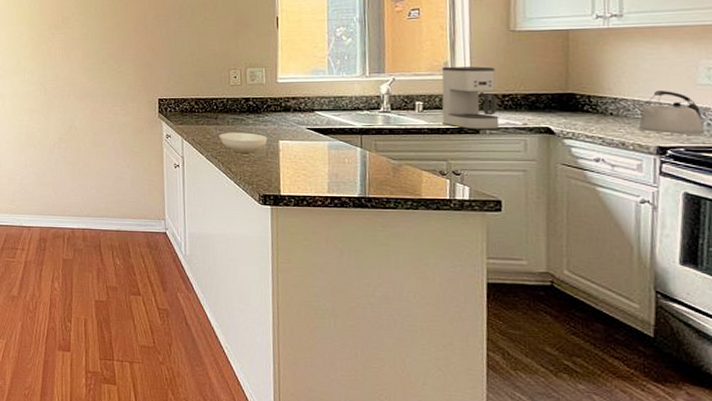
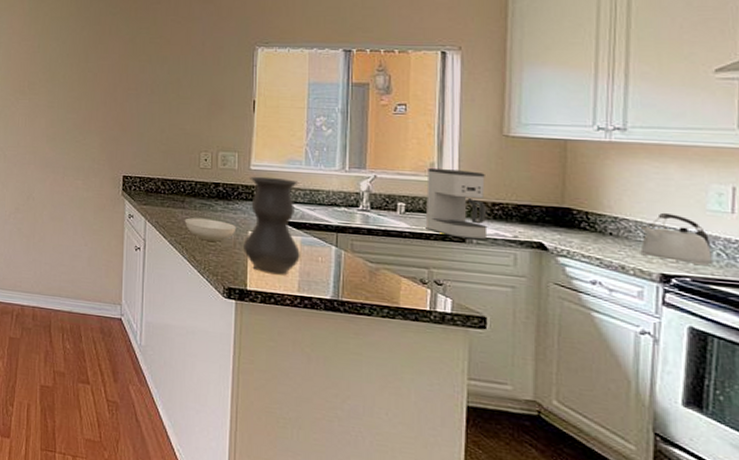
vase: none [275,88,328,179] -> present [243,176,300,276]

